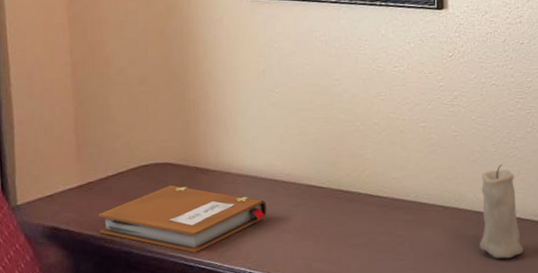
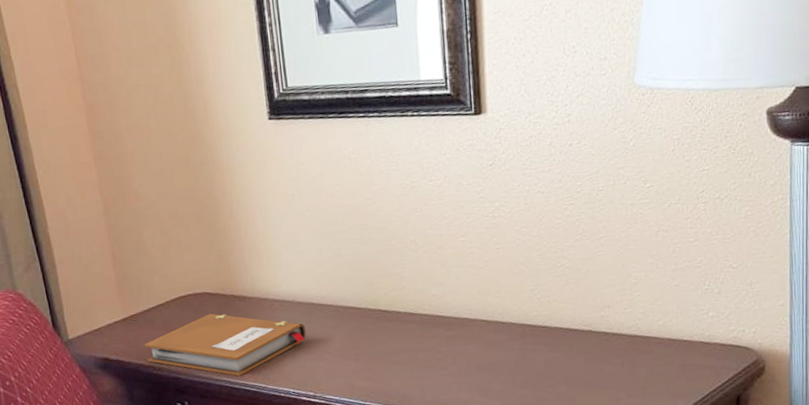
candle: present [479,164,524,259] -> none [525,275,573,370]

